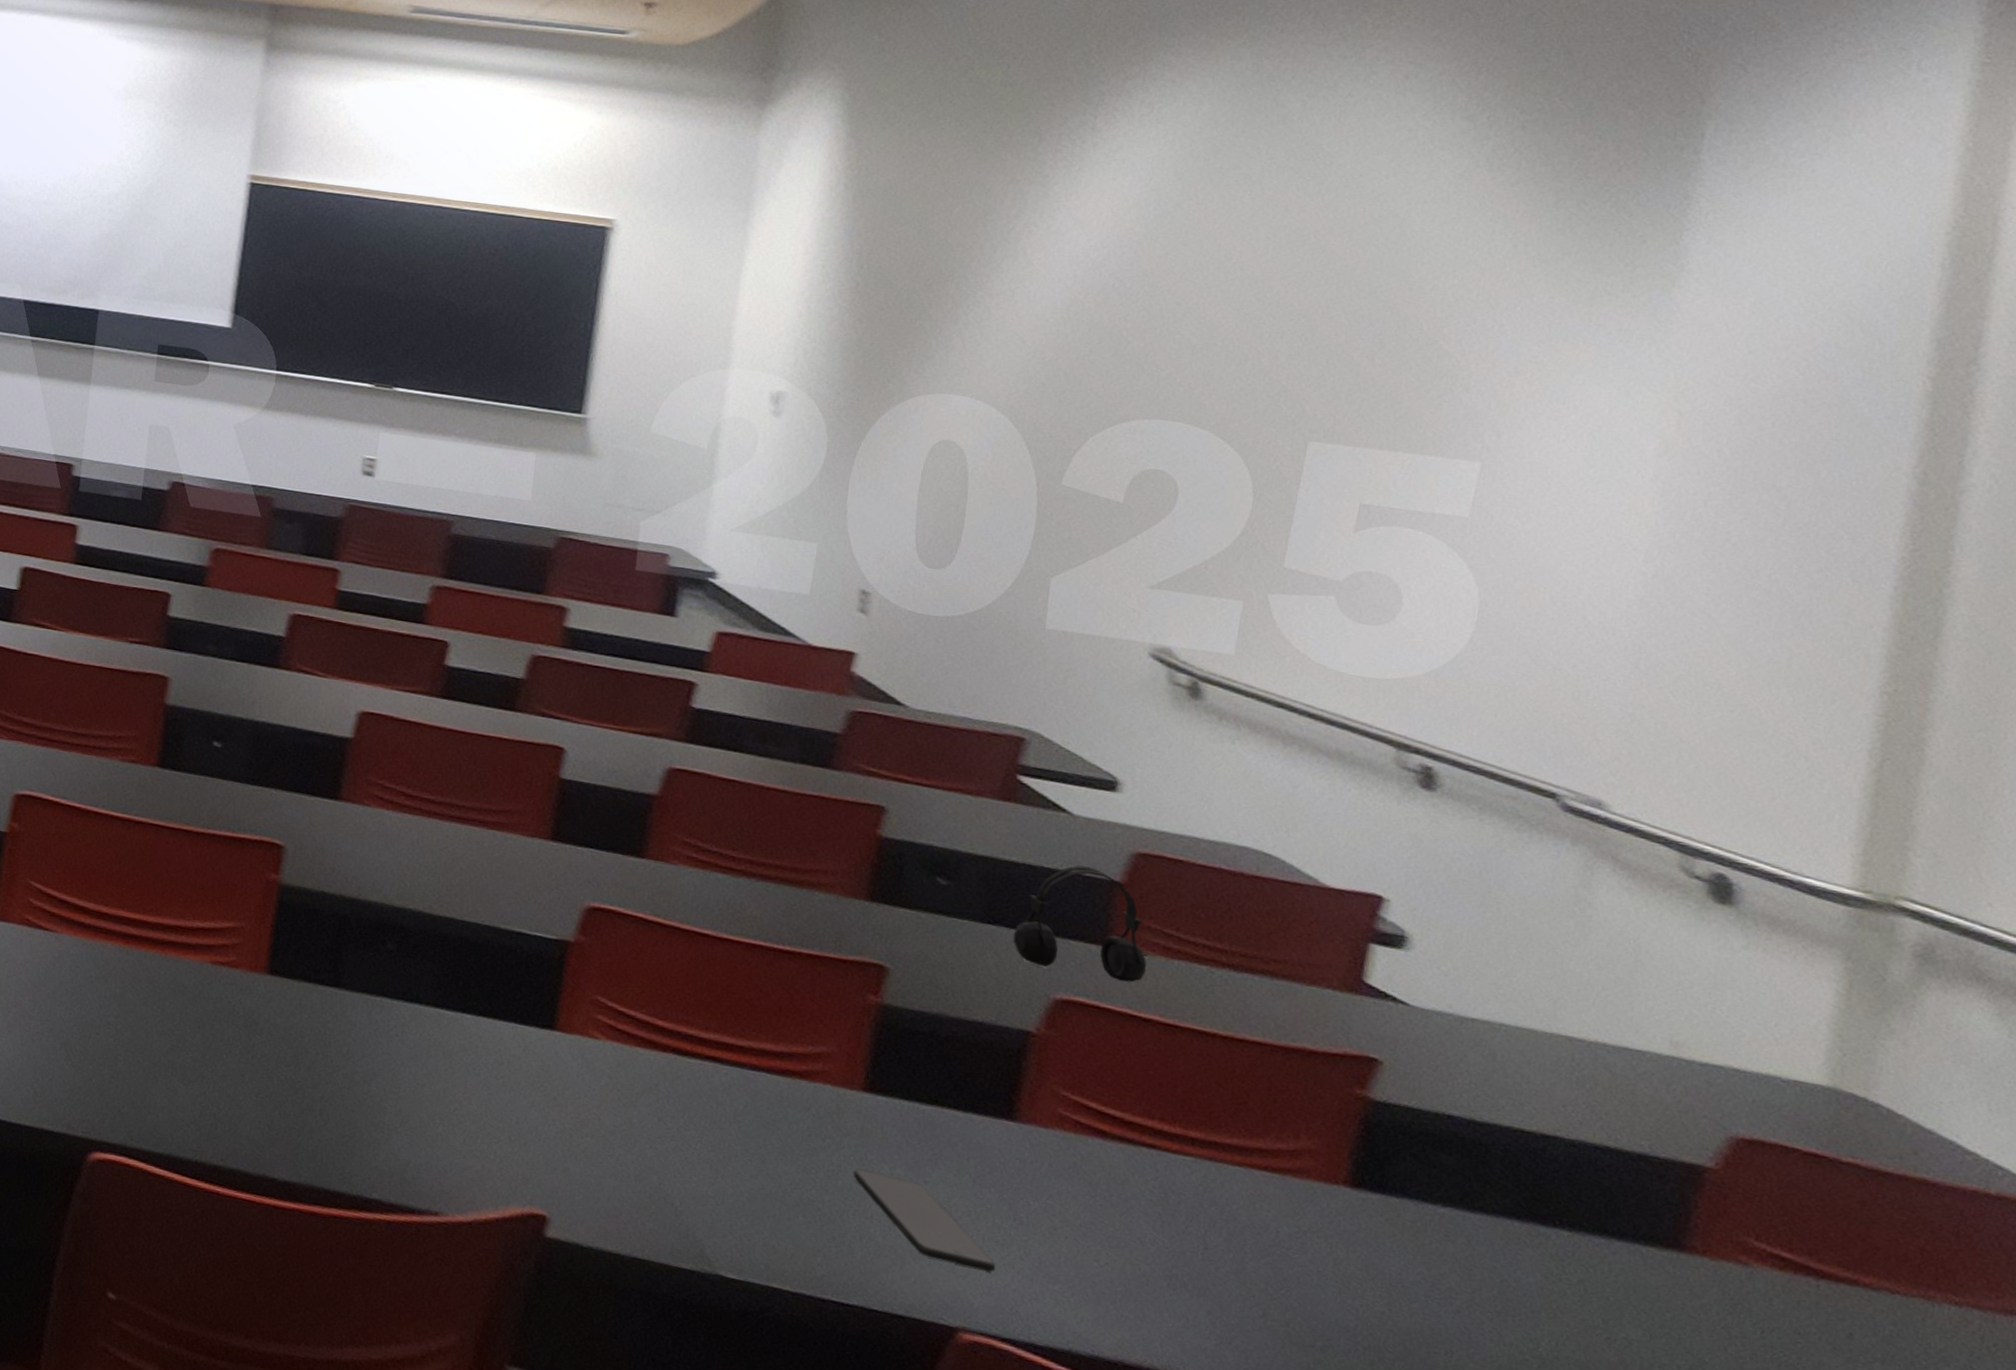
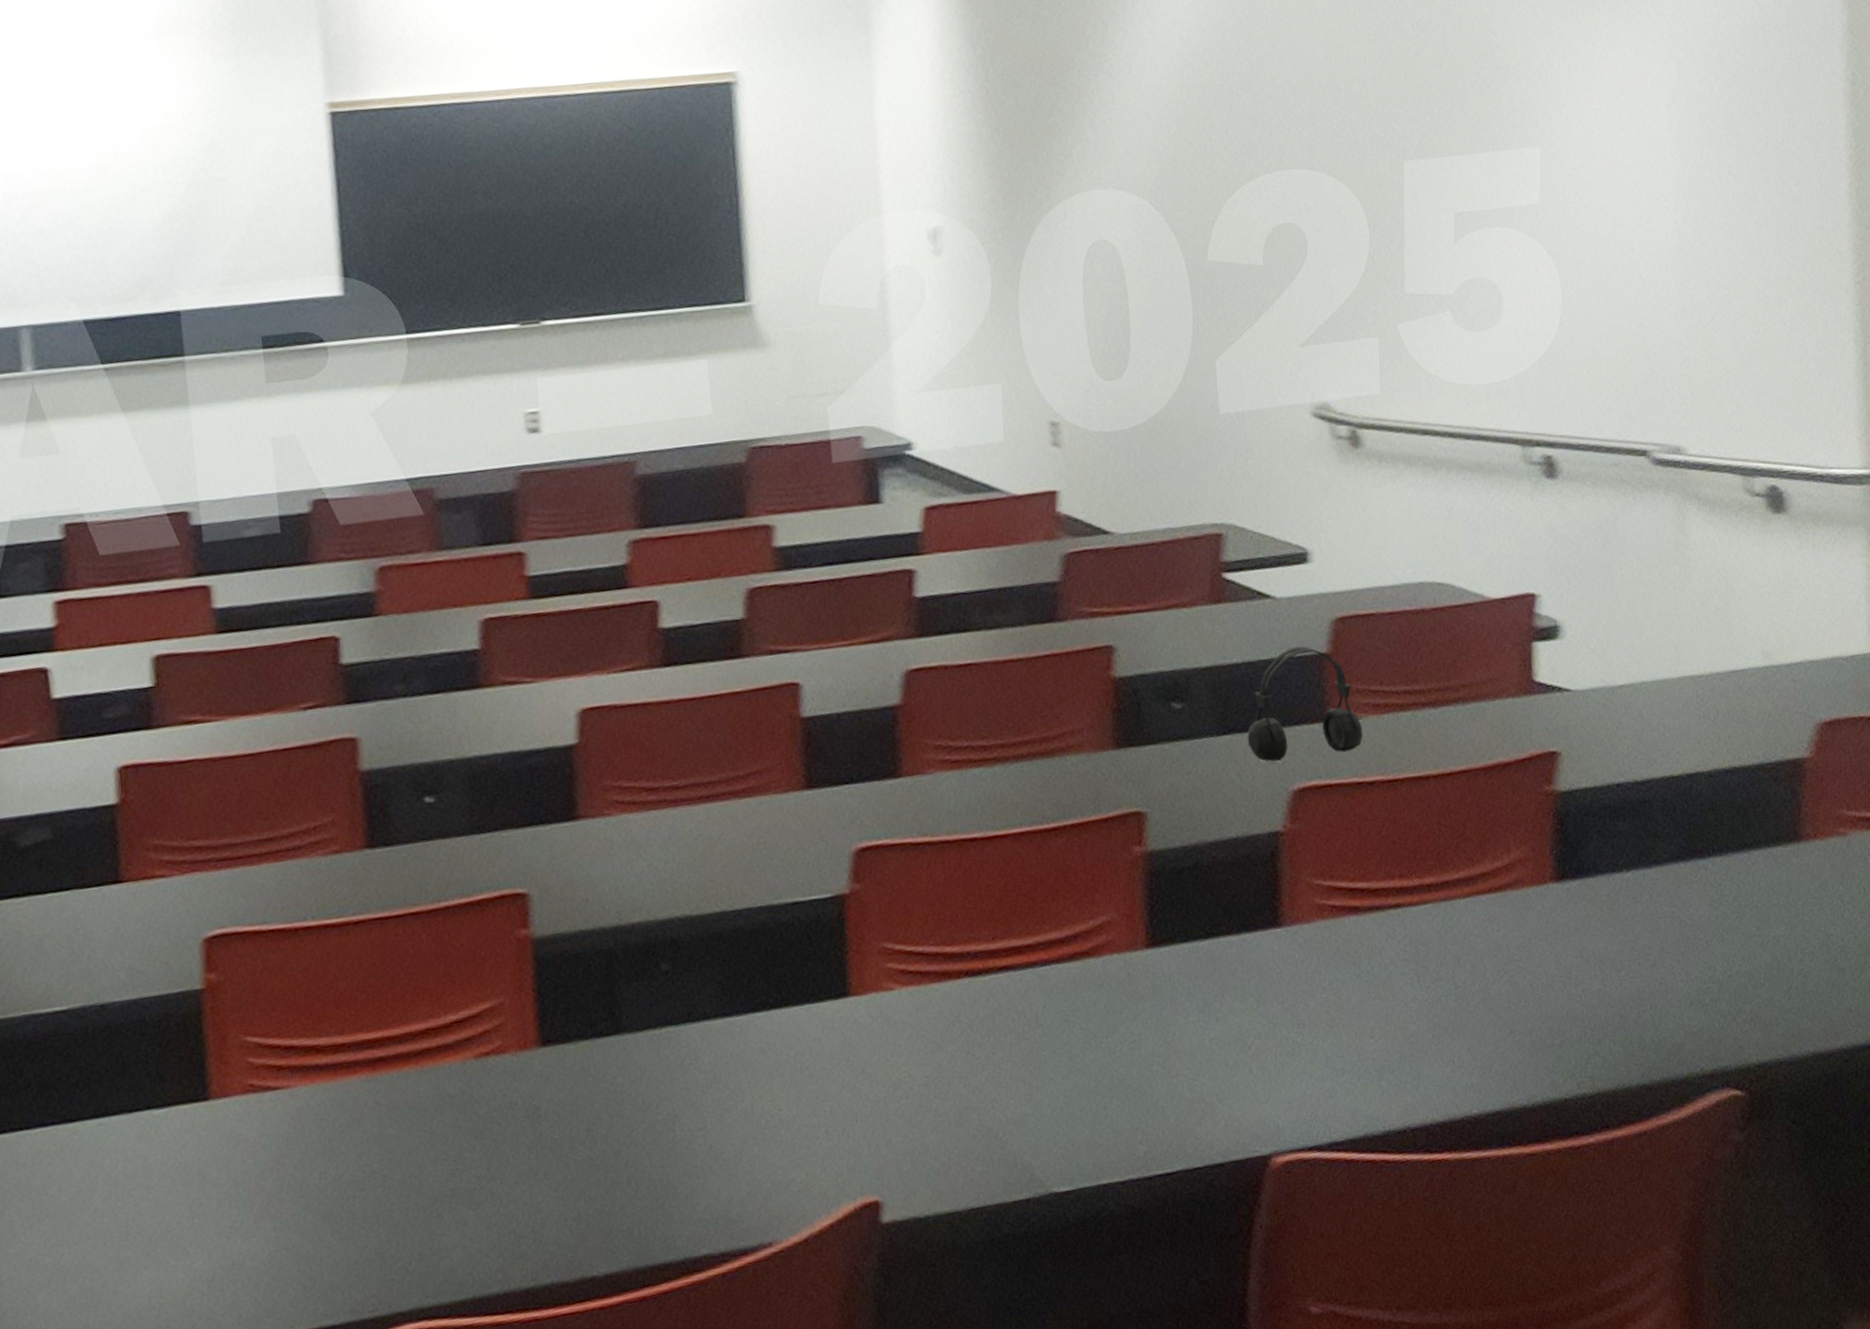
smartphone: present [853,1168,996,1272] -> none [1152,1022,1292,1094]

